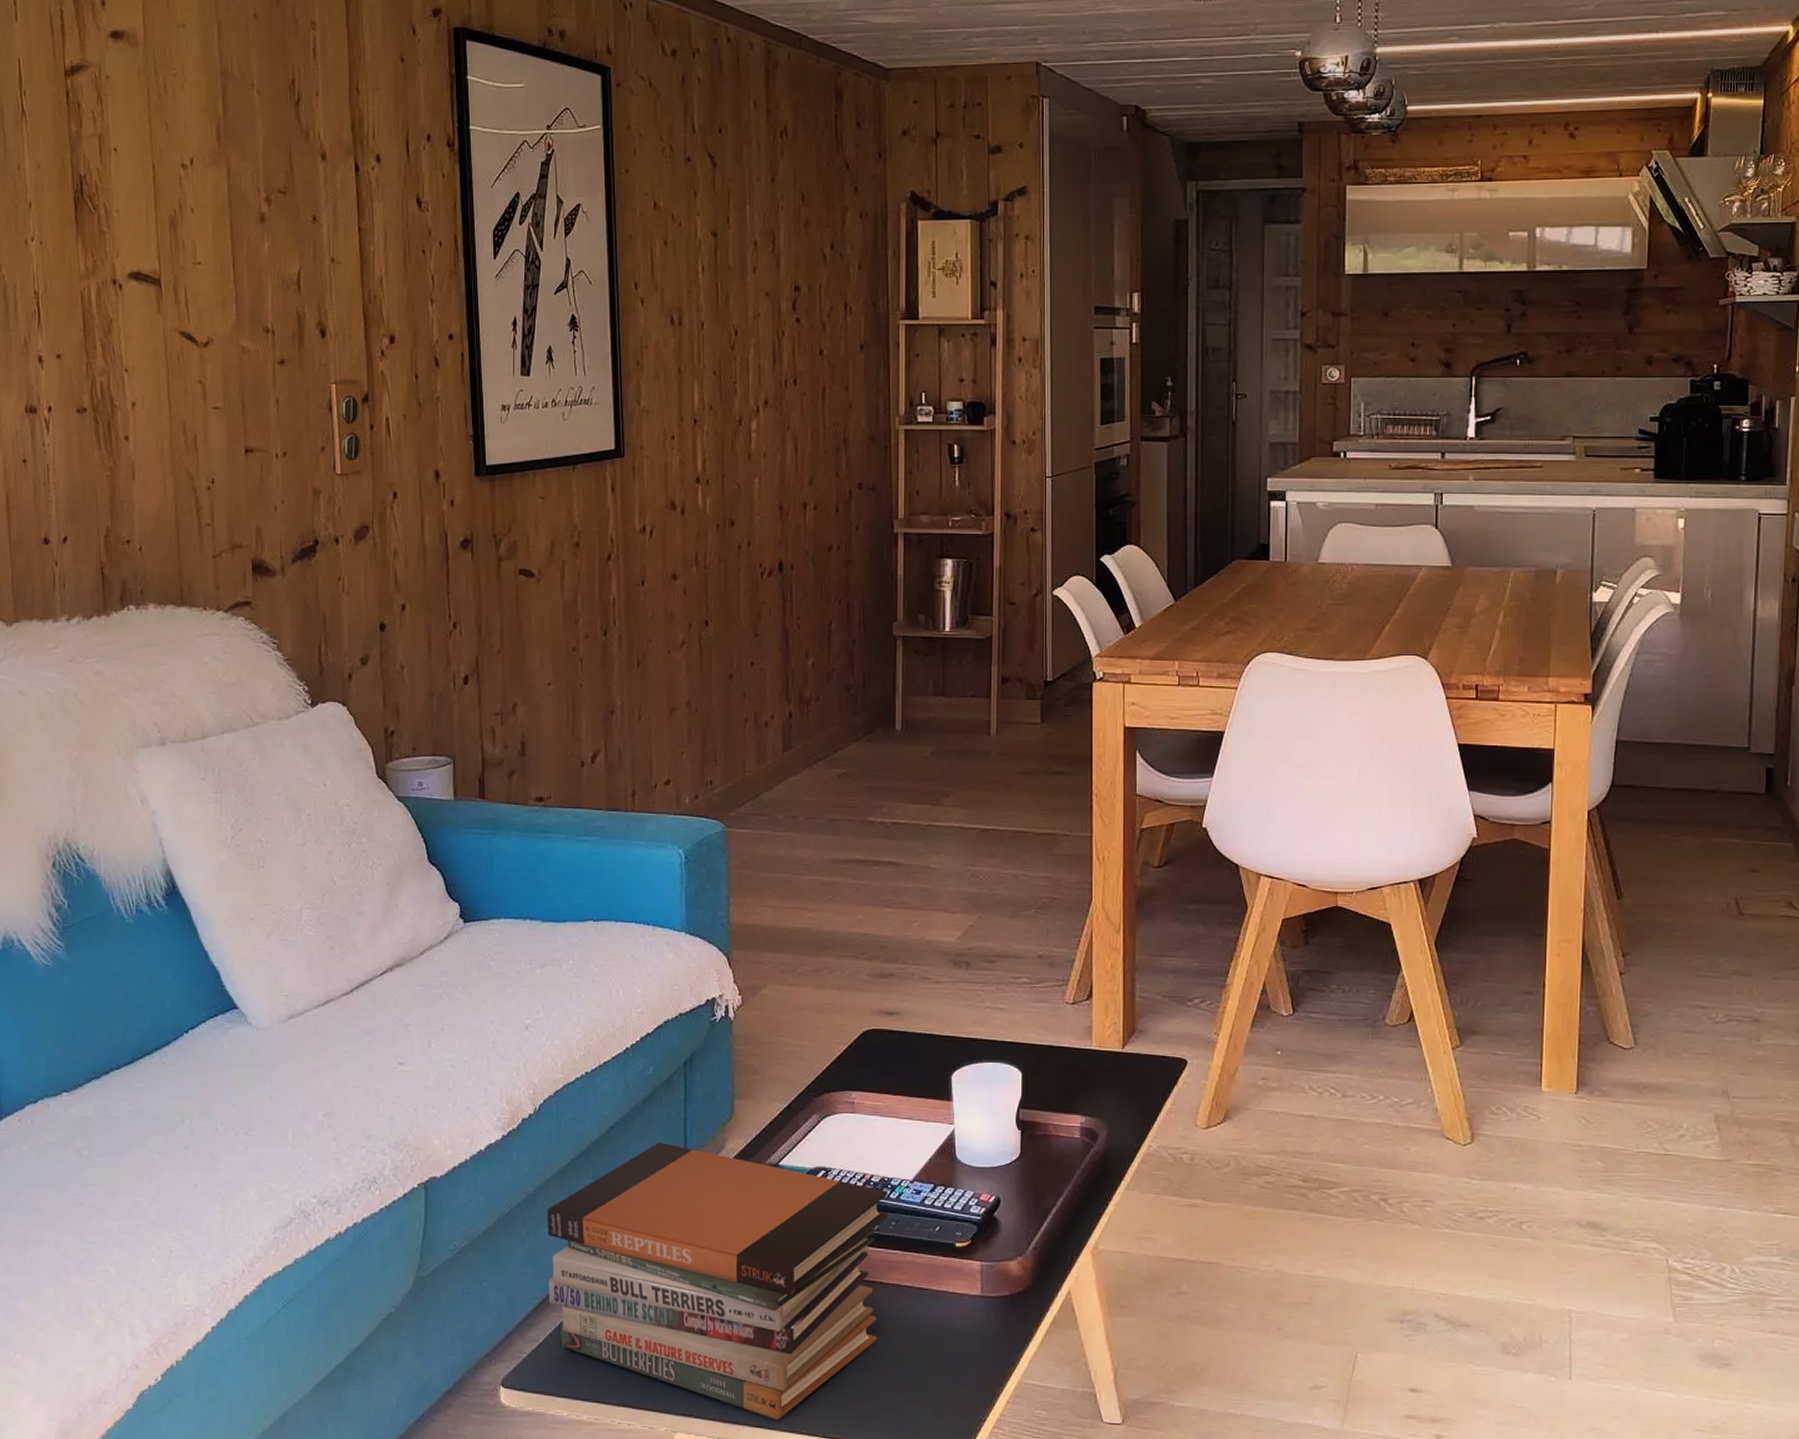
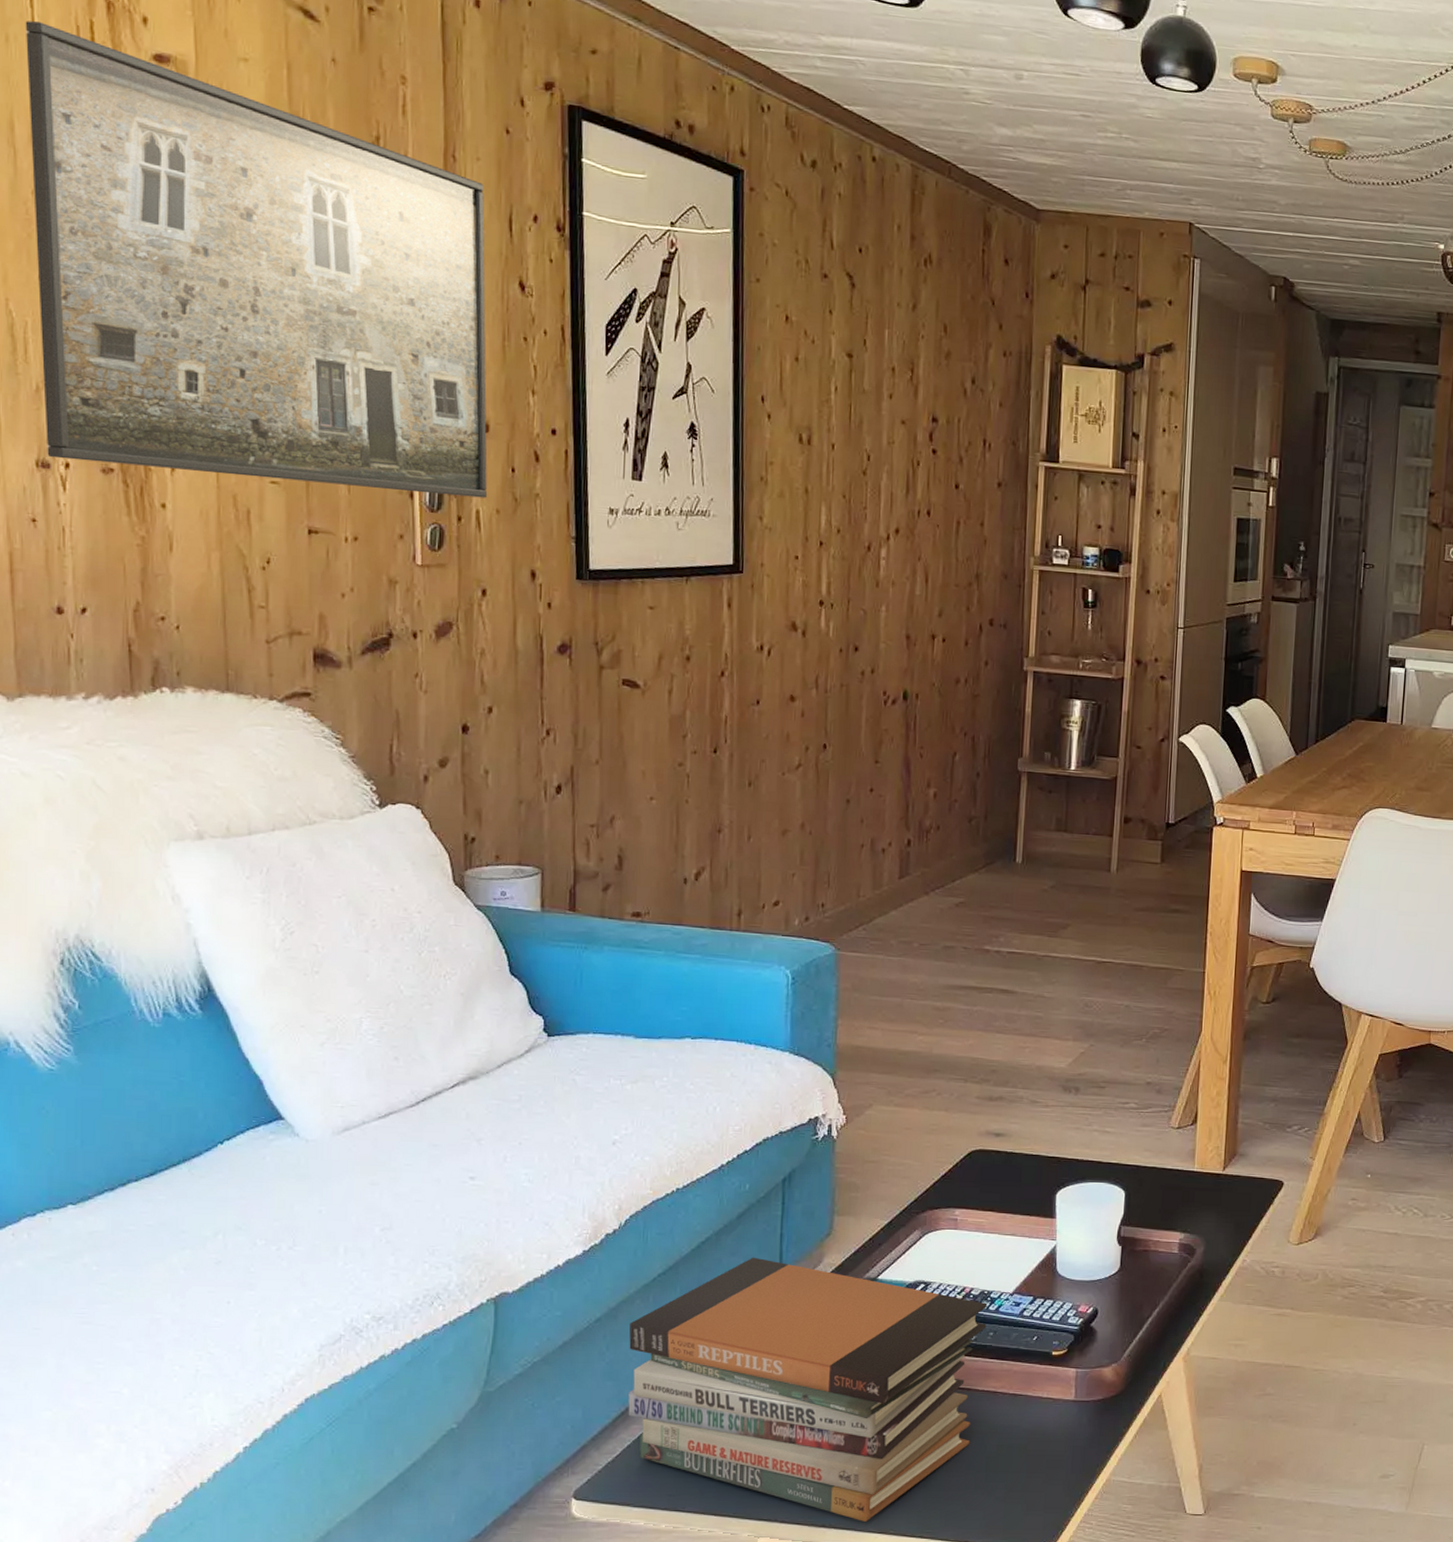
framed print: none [10,17,396,406] -> present [25,21,488,498]

